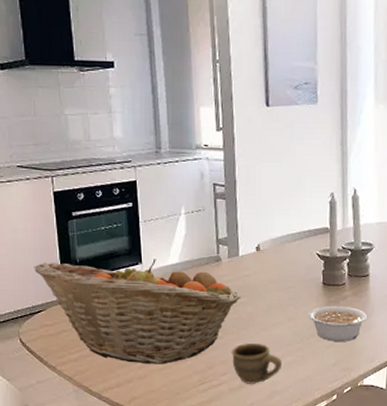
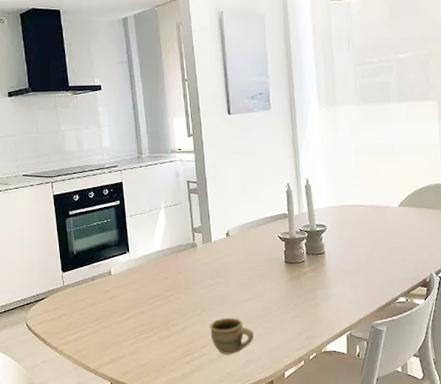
fruit basket: present [34,259,241,364] -> none [38,248,215,341]
legume: present [308,305,368,341] -> none [274,281,326,313]

